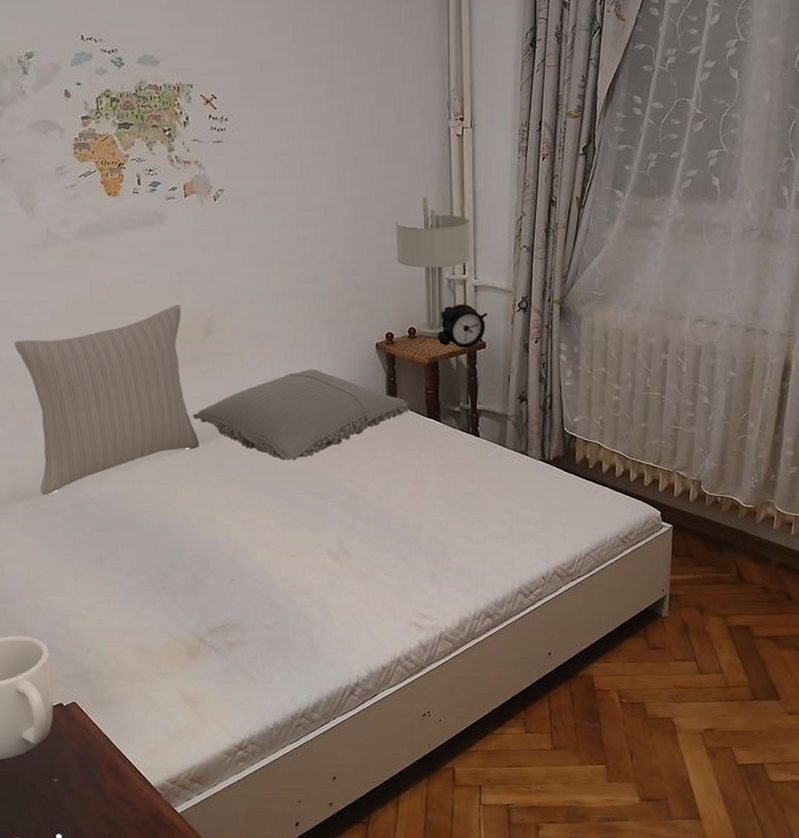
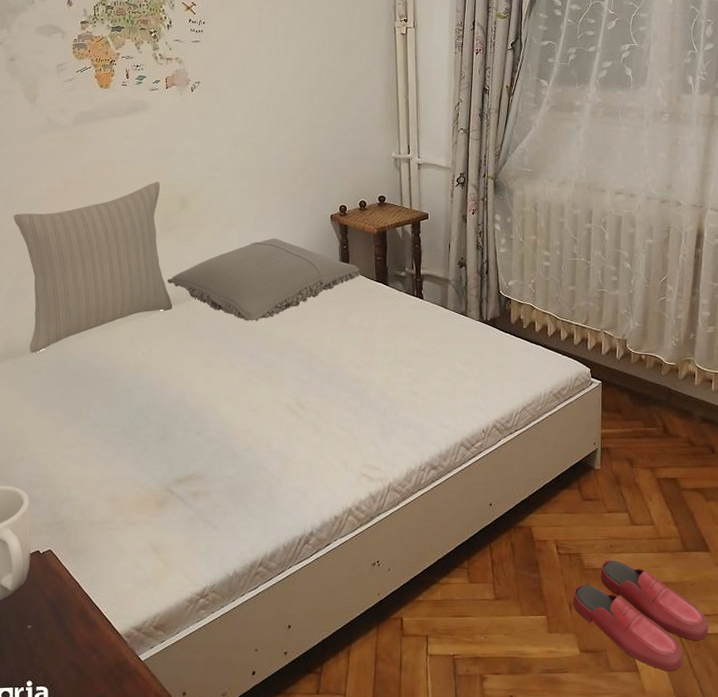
table lamp: present [395,196,470,339] -> none [348,86,414,211]
alarm clock: present [437,304,487,348] -> none [385,179,429,219]
slippers: none [635,709,775,819] -> present [573,559,709,672]

